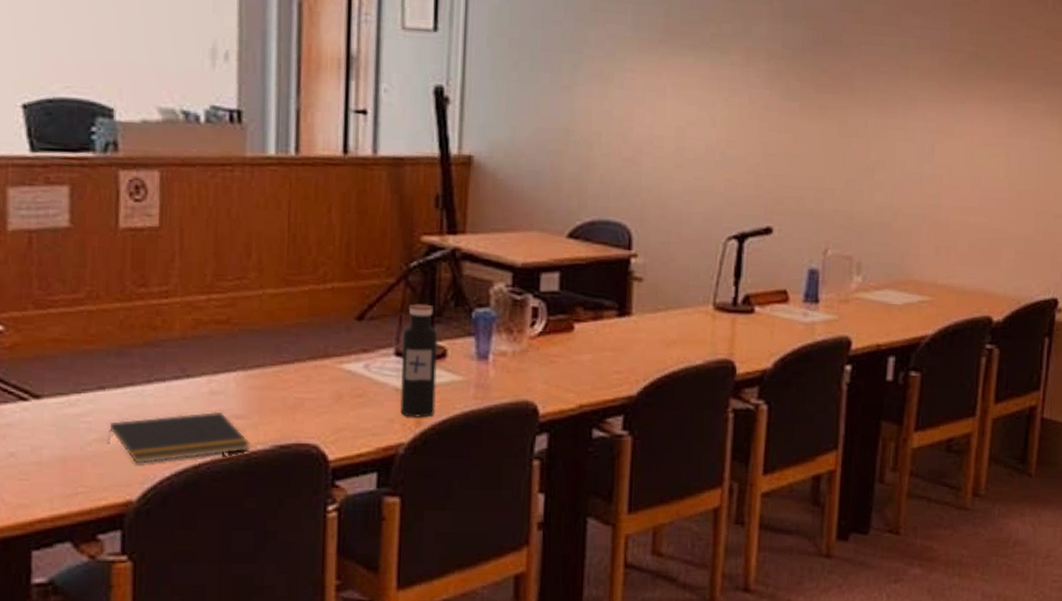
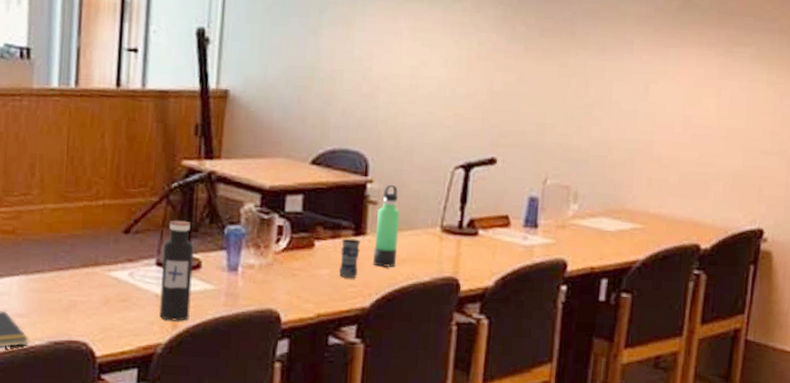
jar: none [601,319,625,365] -> present [338,238,361,279]
thermos bottle: none [639,258,668,351] -> present [372,184,400,268]

